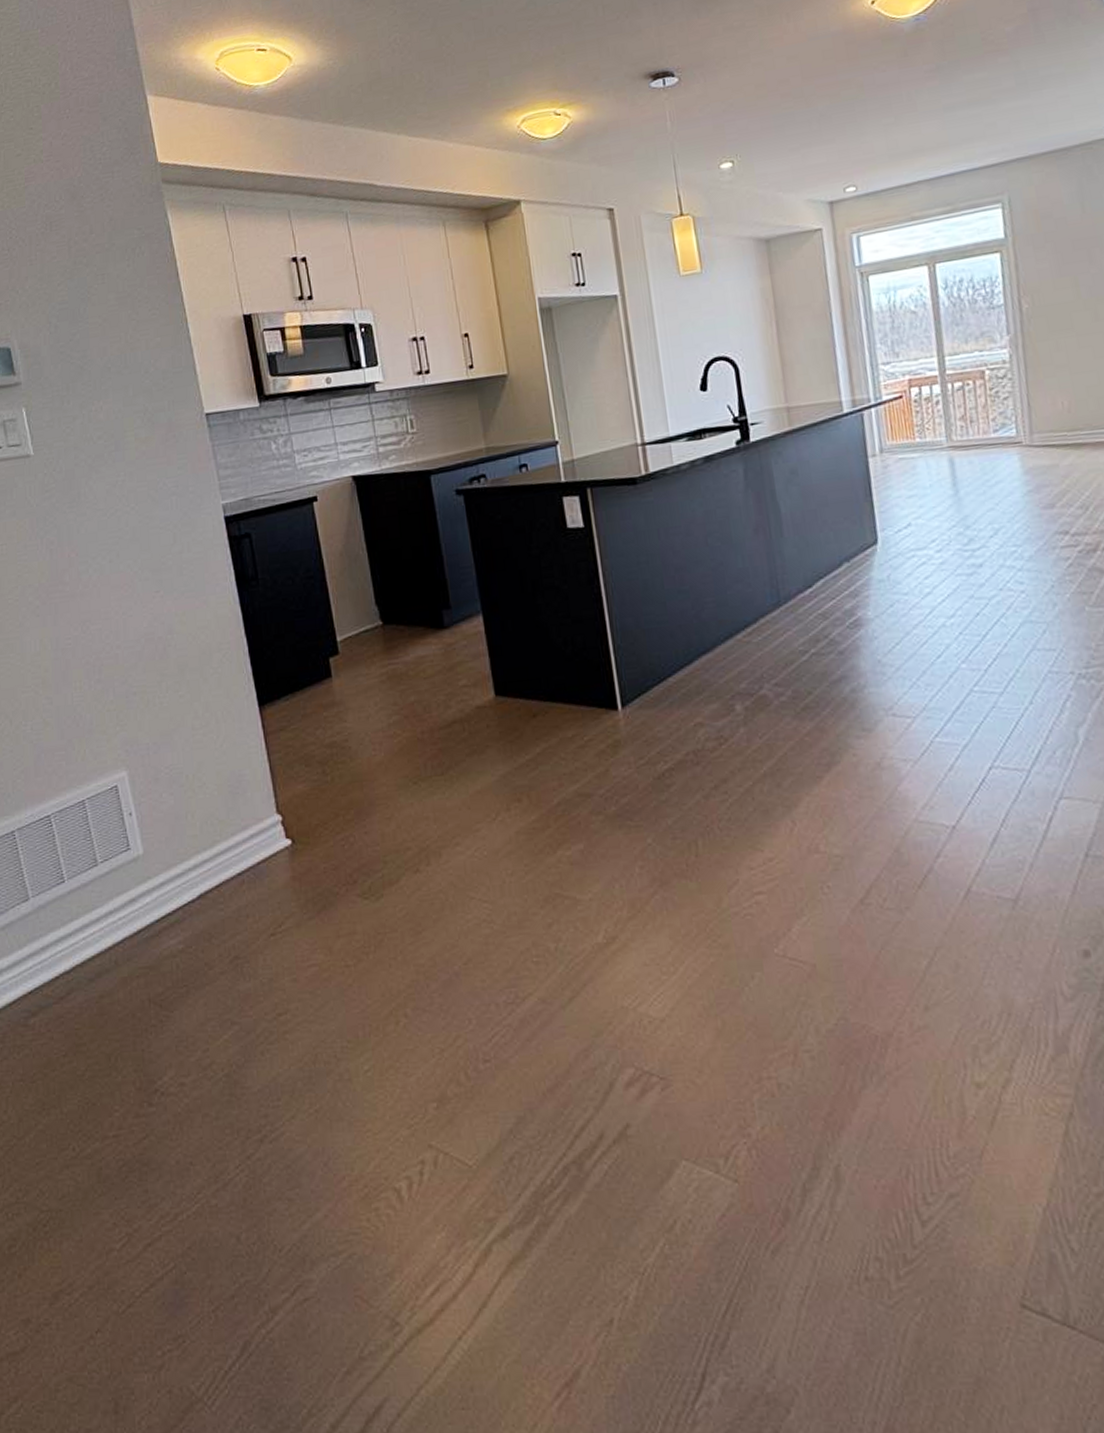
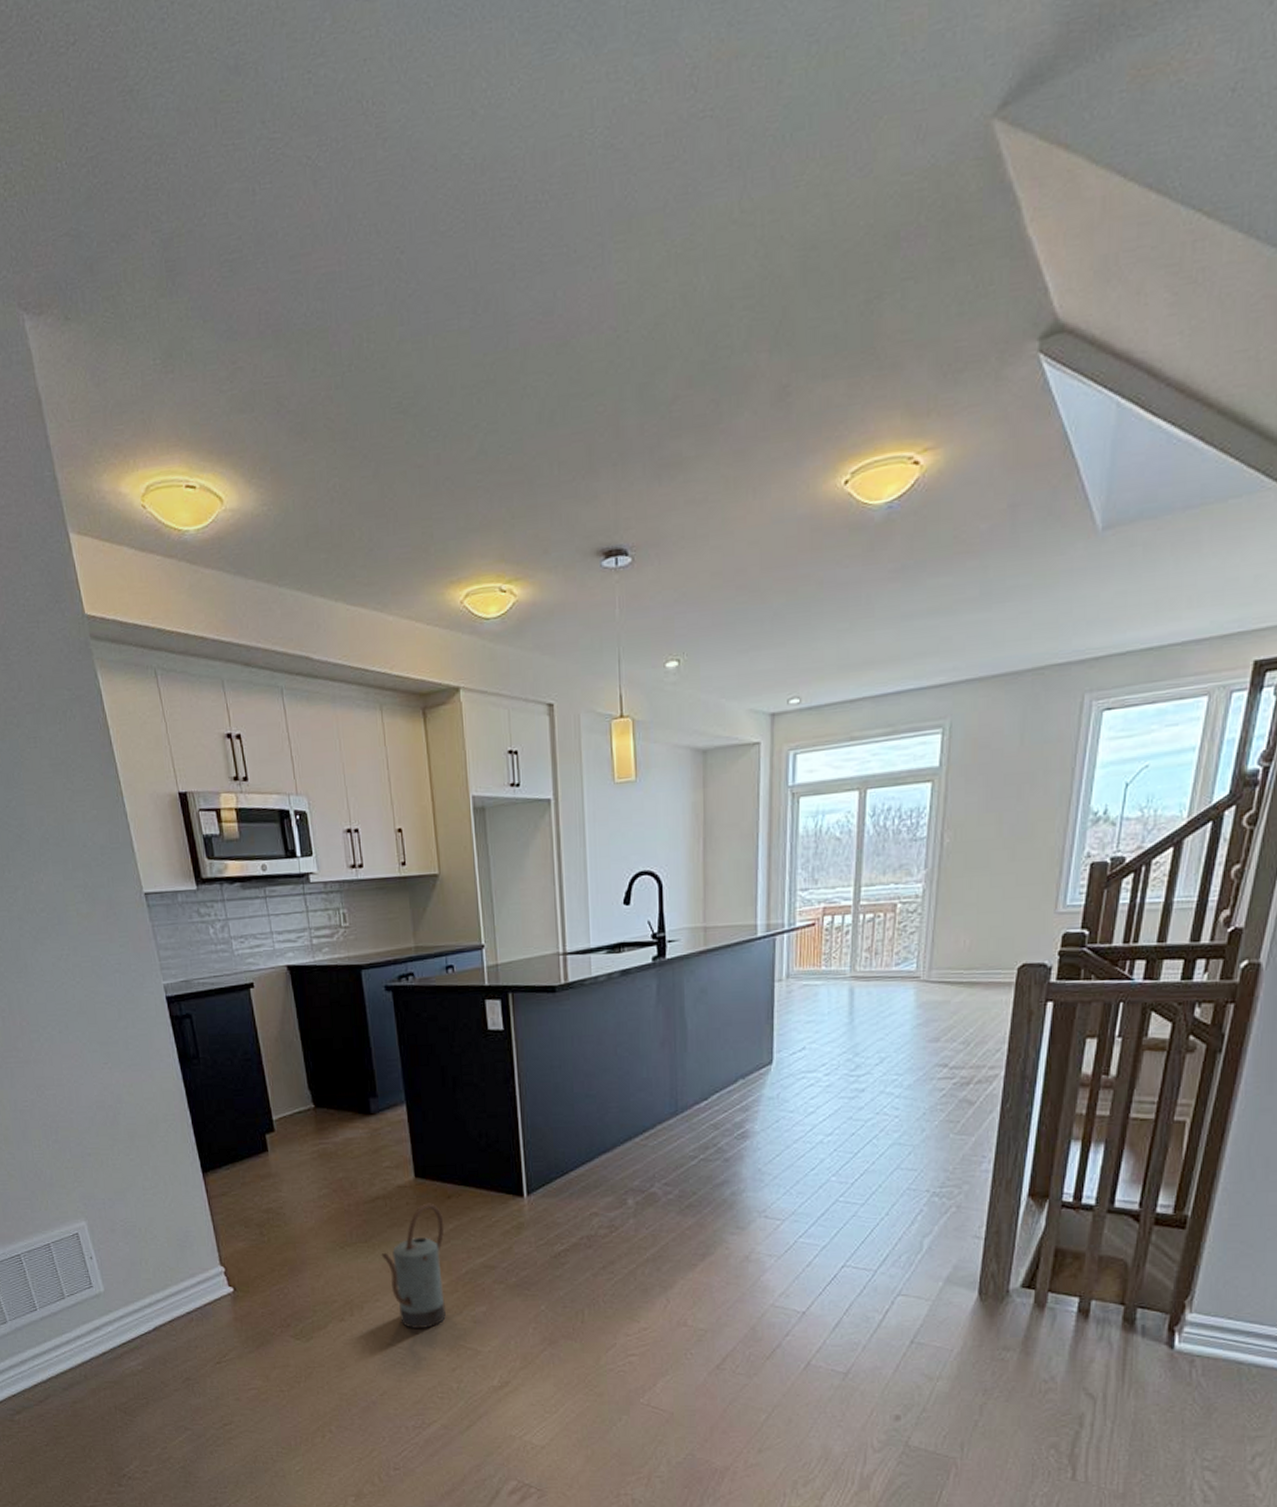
watering can: none [460,724,538,877] -> present [381,1203,447,1329]

